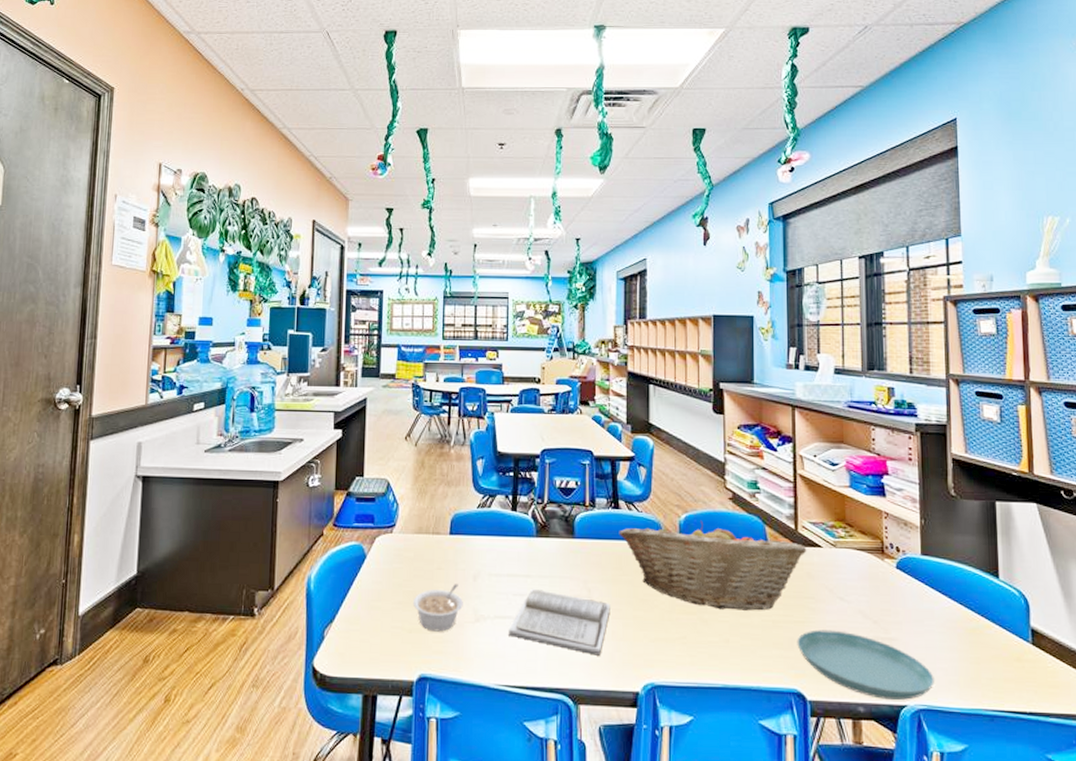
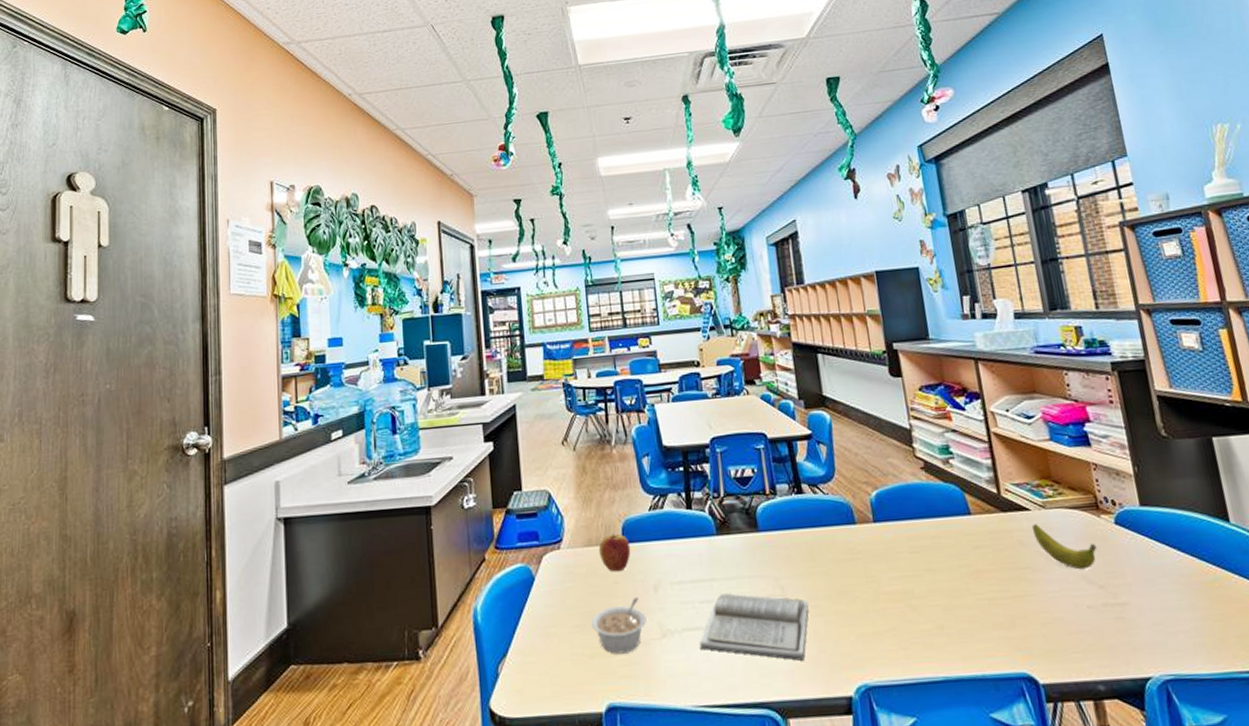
apple: none [427,525,457,559] -> present [598,534,631,572]
fruit basket: present [619,520,807,611] -> none [805,495,1015,593]
saucer: present [797,630,934,701] -> none [1018,601,1178,674]
banana: none [821,560,877,605] -> present [1031,524,1097,570]

